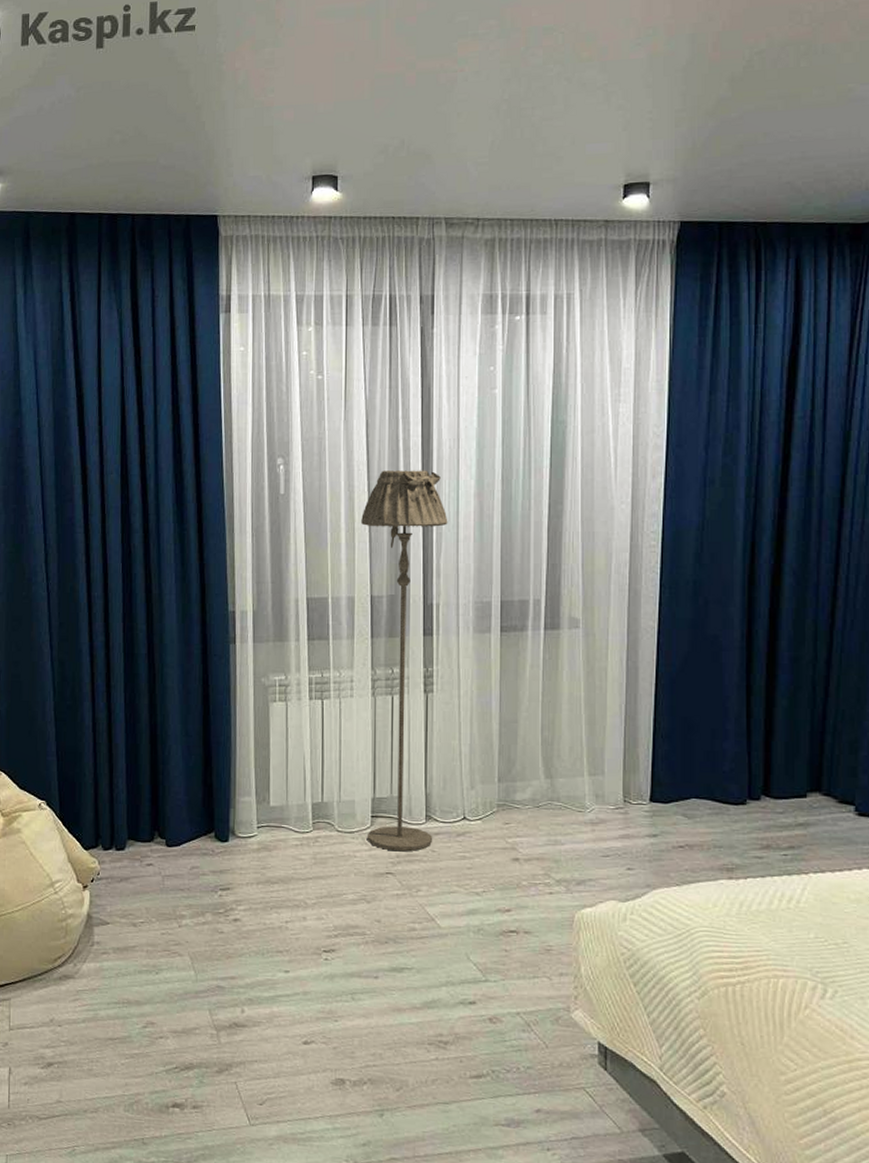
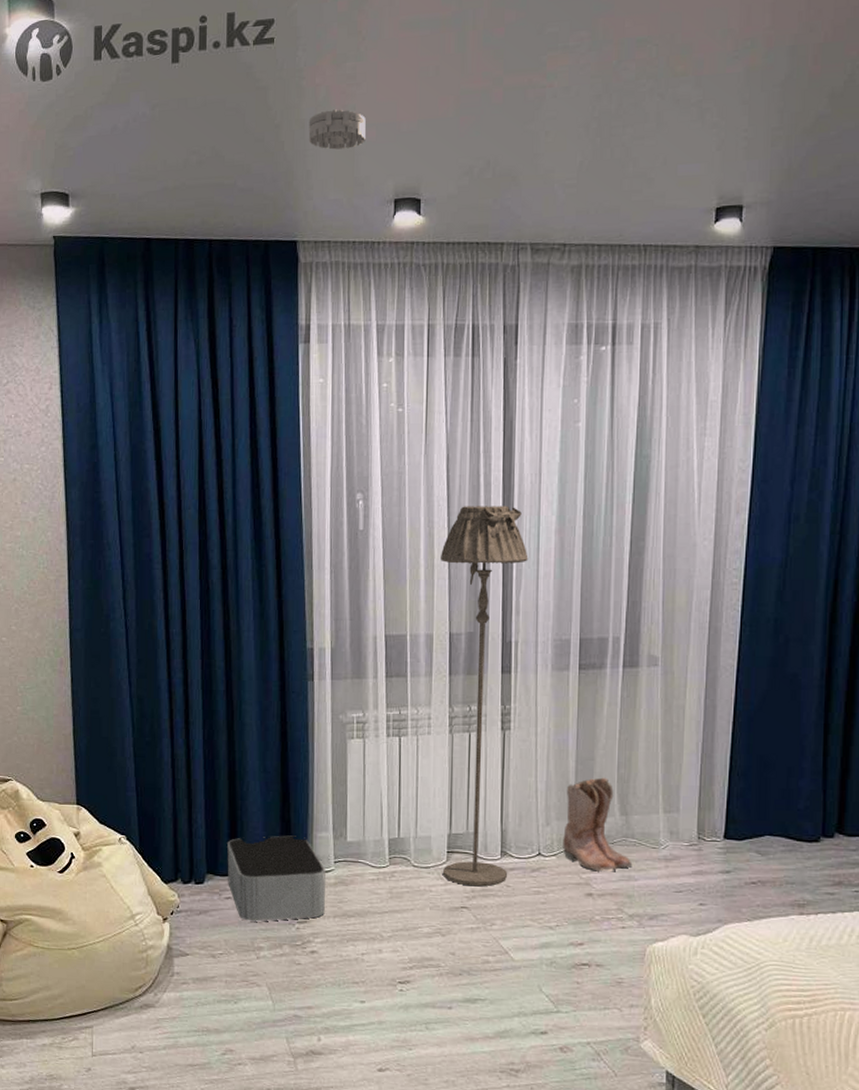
storage bin: none [148,800,249,889] -> present [227,835,326,922]
smoke detector: none [228,91,284,130] -> present [308,109,366,150]
boots: none [488,740,559,836] -> present [563,777,633,872]

